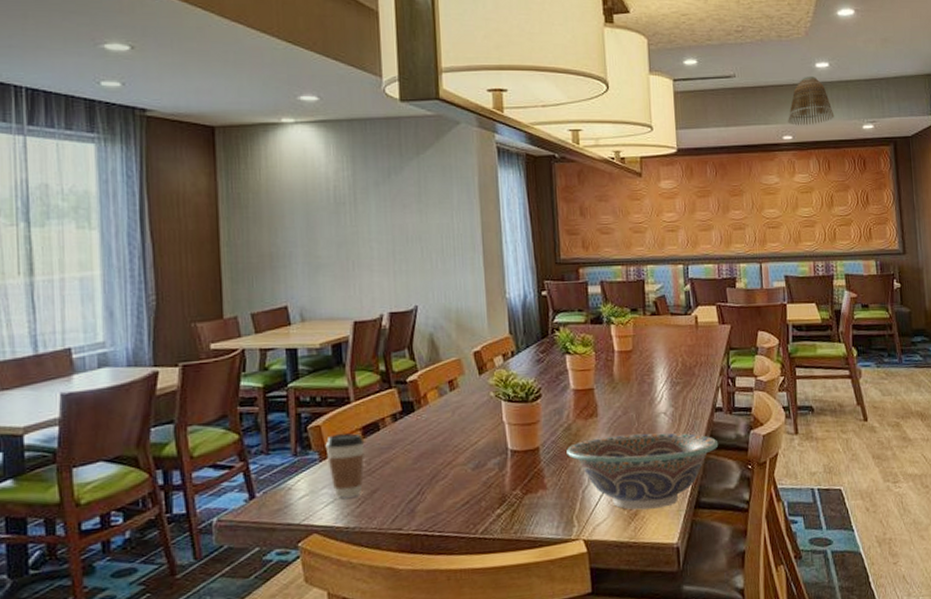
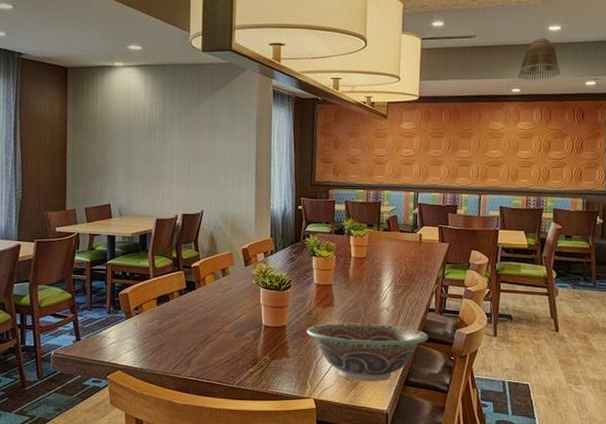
coffee cup: present [325,433,365,498] -> none [130,301,158,347]

